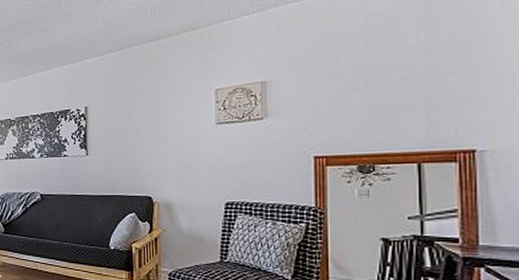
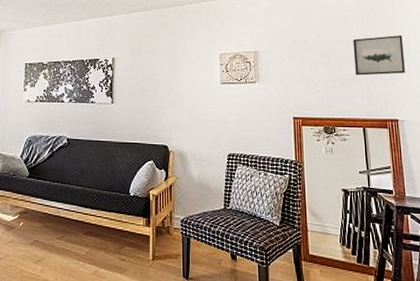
wall art: none [409,36,493,98] -> present [353,34,405,76]

